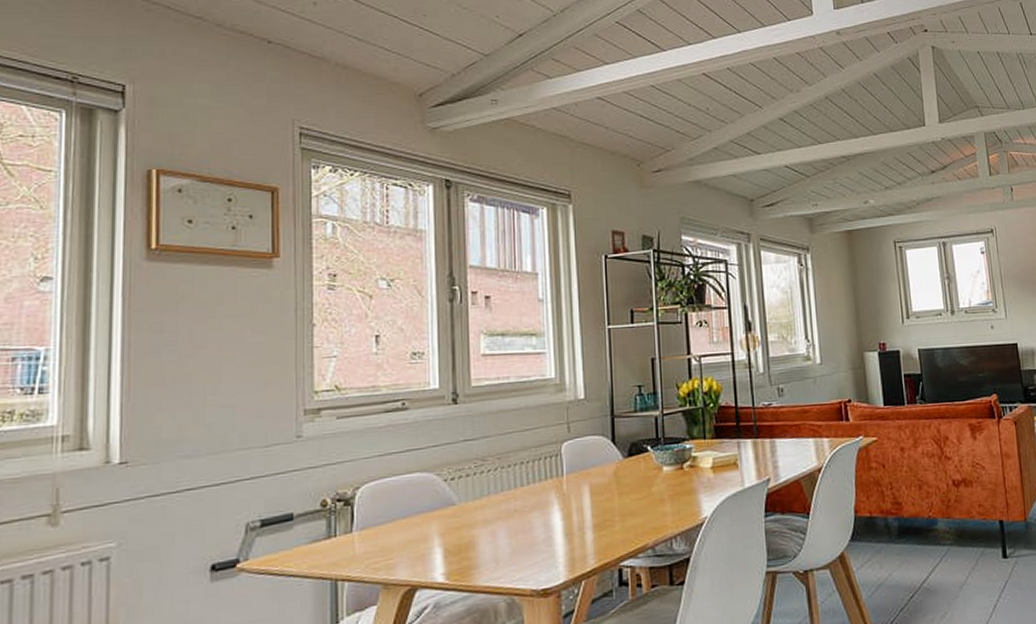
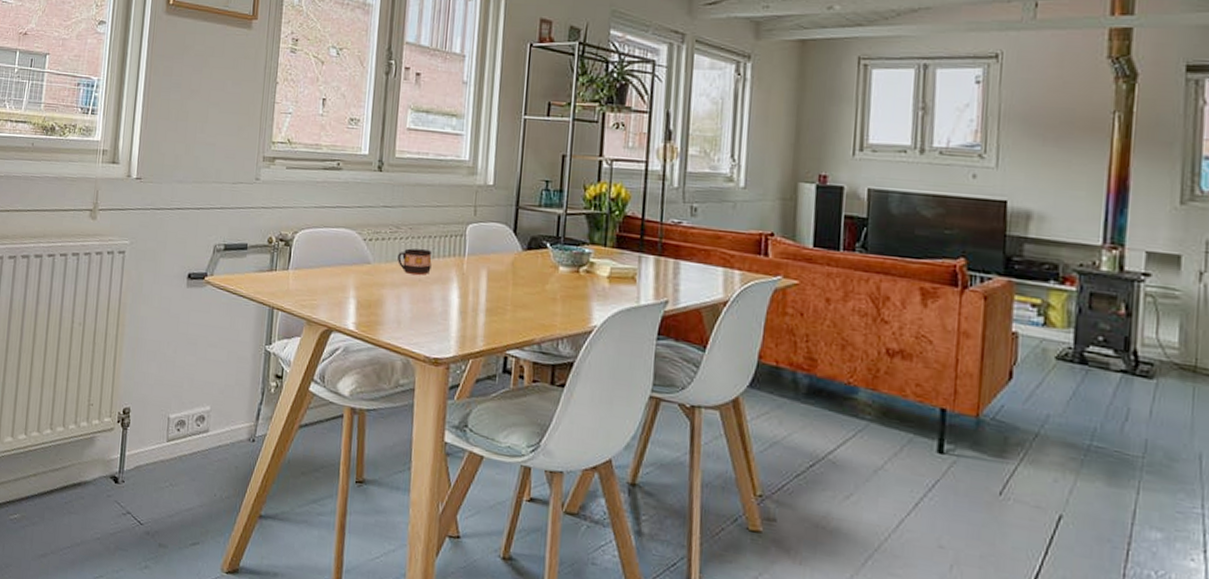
cup: none [487,477,527,507] -> present [398,248,433,275]

